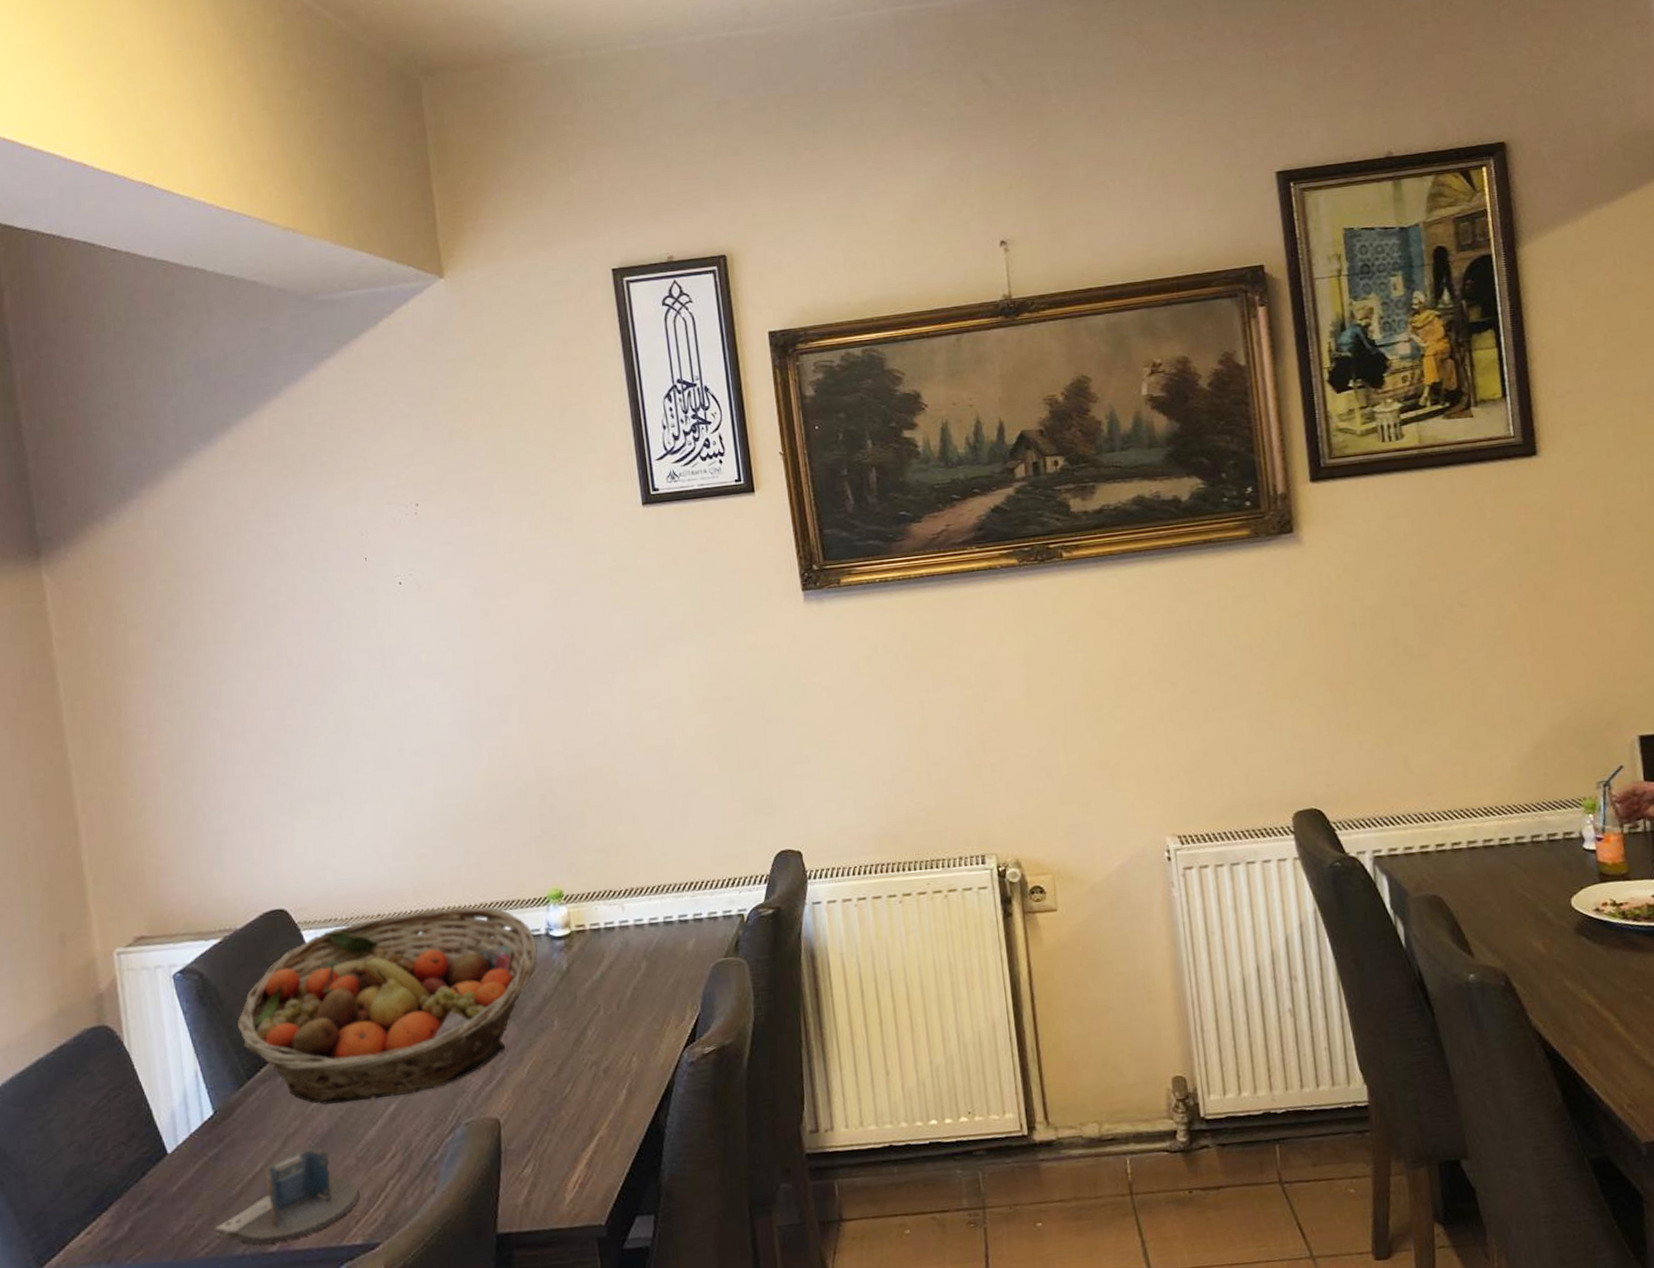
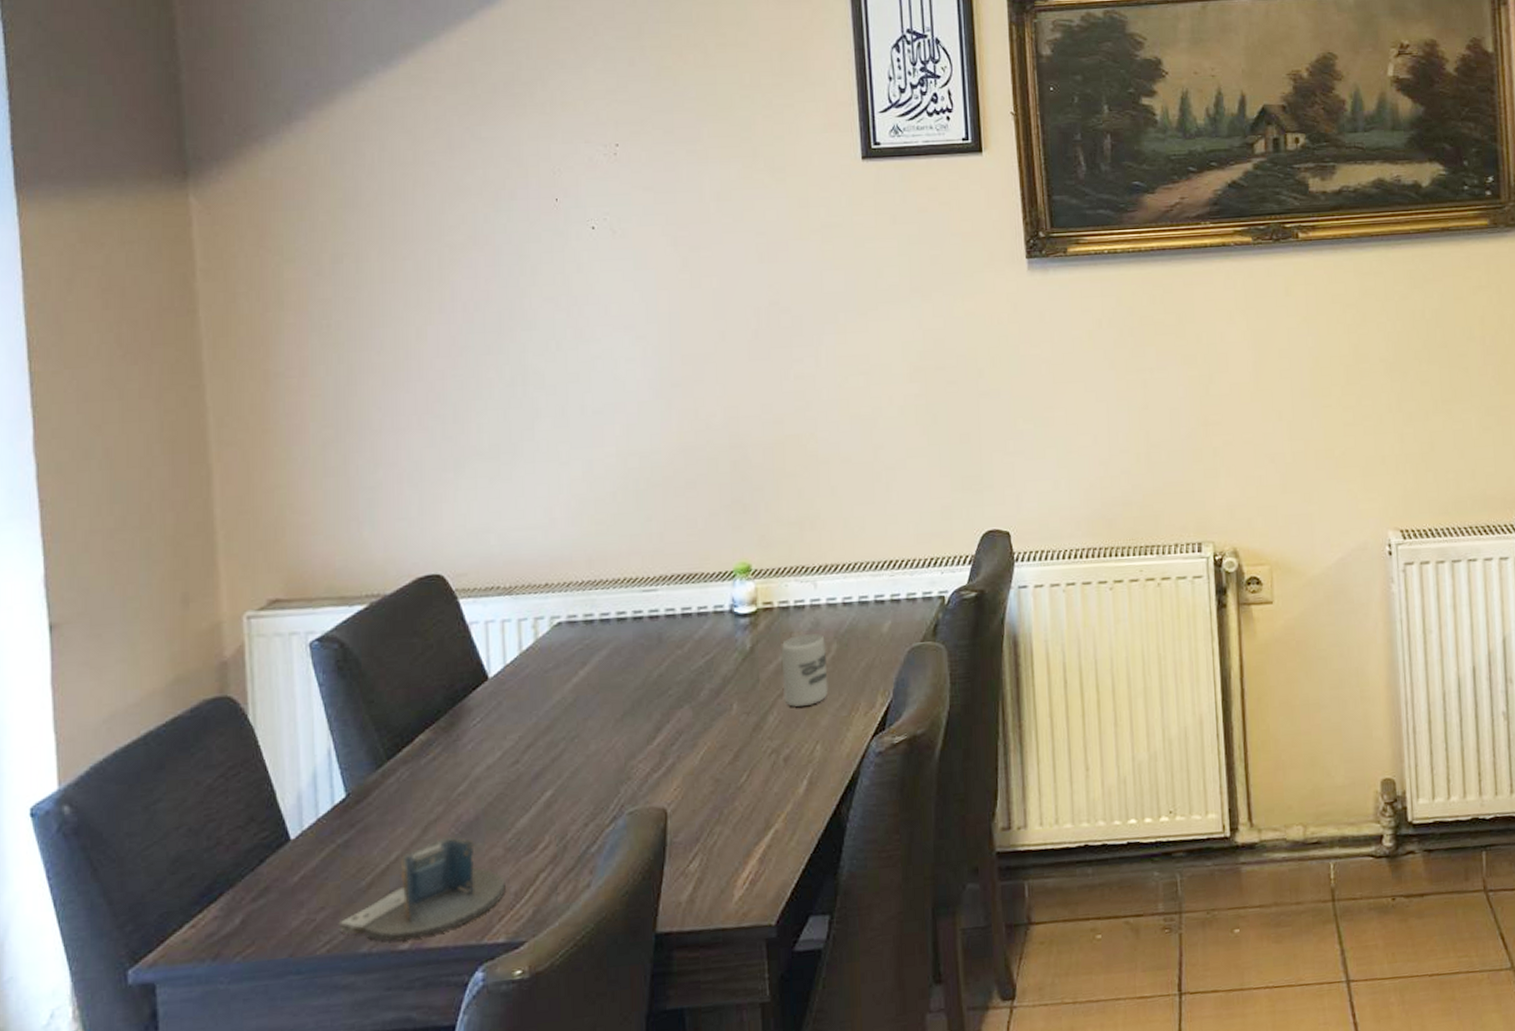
fruit basket: present [237,906,538,1105] -> none [379,578,720,789]
cup: none [595,952,641,1022] -> present [781,633,829,707]

